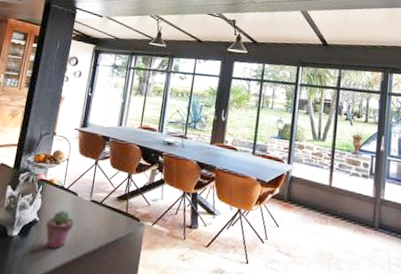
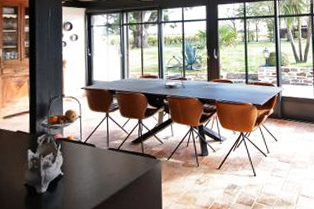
potted succulent: present [45,210,75,249] -> none [70,161,97,196]

